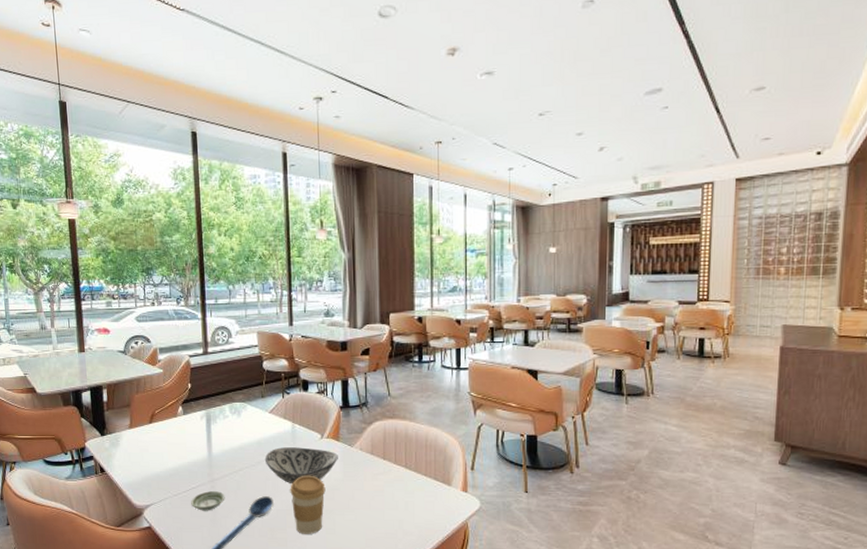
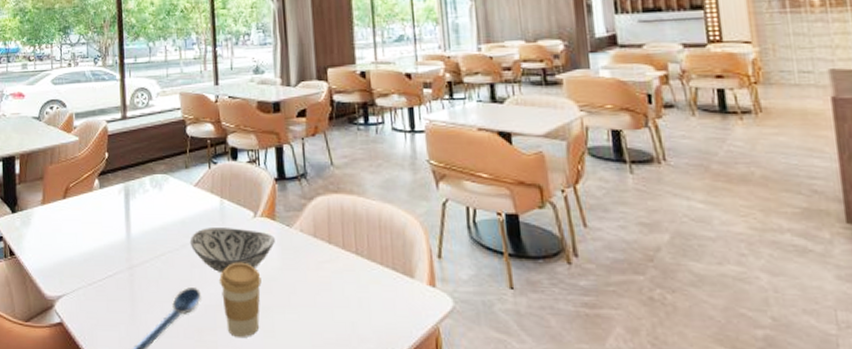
saucer: present [191,491,225,511] -> none [107,280,146,305]

